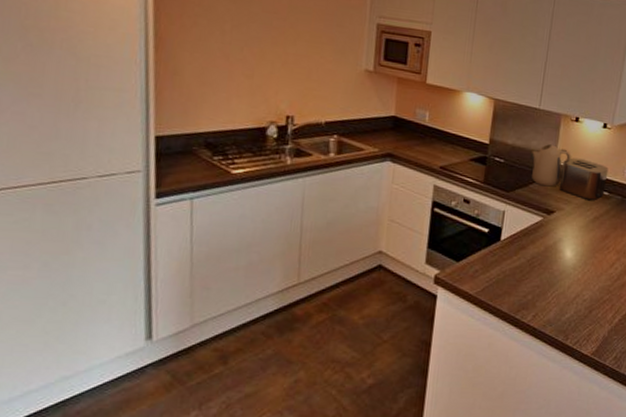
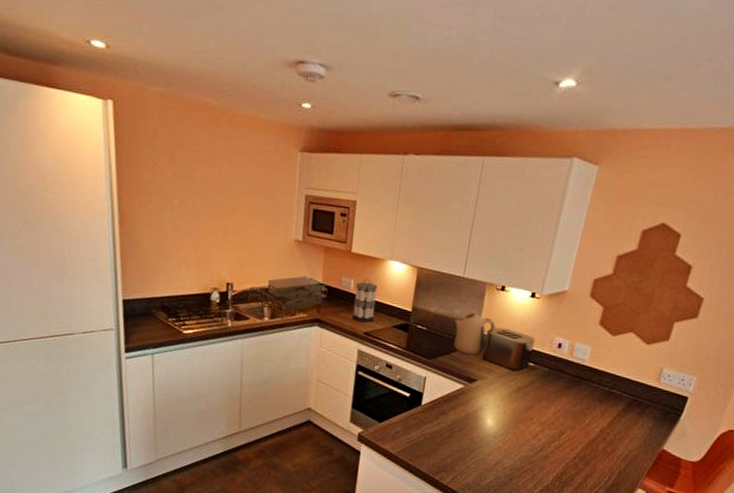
dish rack: none [311,108,401,155] -> present [248,276,328,320]
spice rack: none [427,110,454,157] -> present [352,278,378,323]

